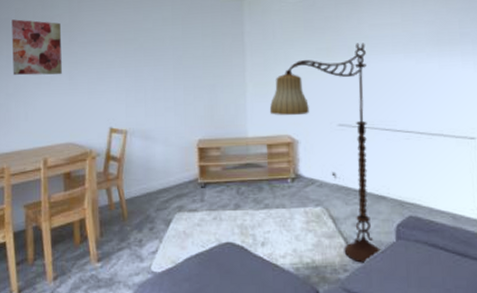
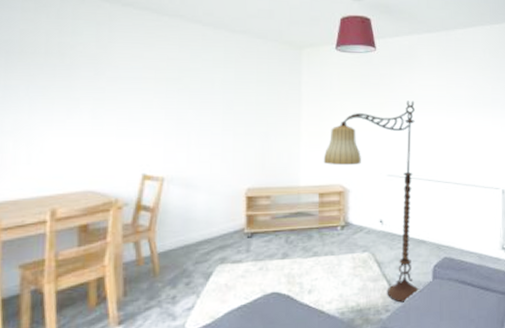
wall art: present [12,19,62,76] -> none [12,42,85,113]

